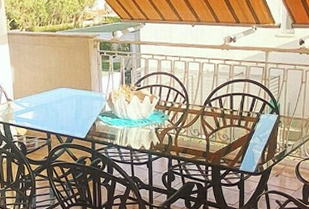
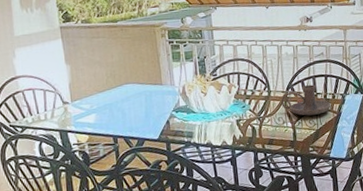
candle holder: none [198,102,245,130] -> present [281,84,331,116]

